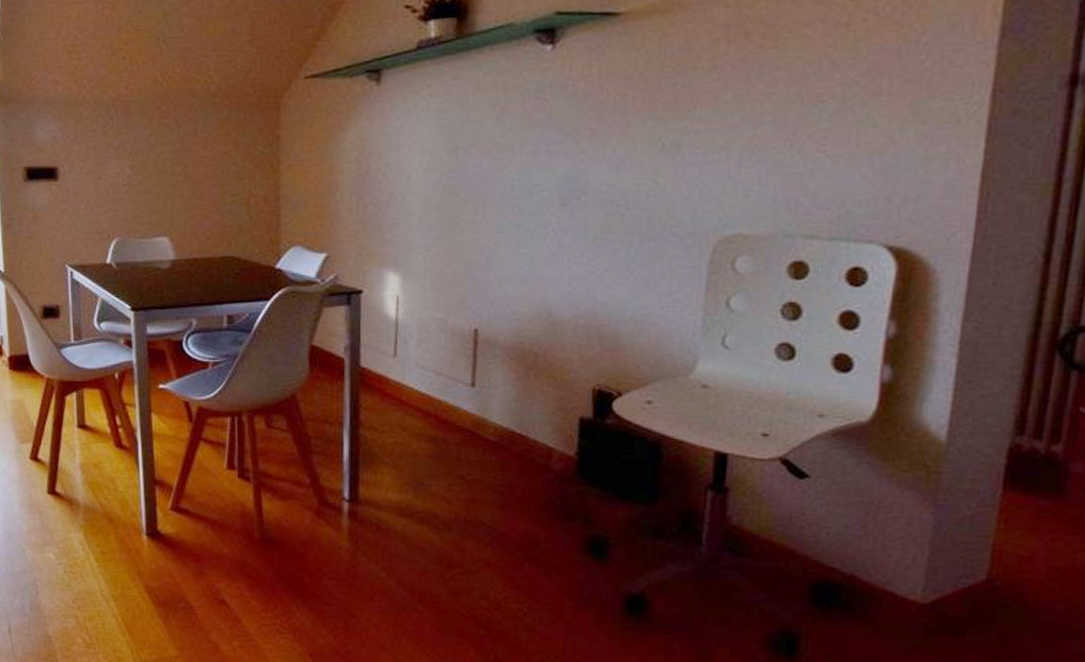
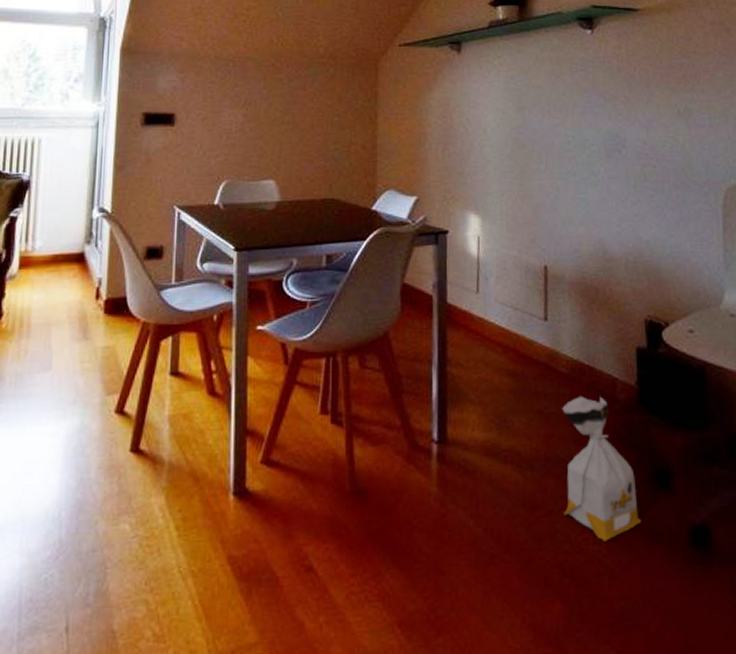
bag: none [483,465,570,601] -> present [562,396,642,541]

